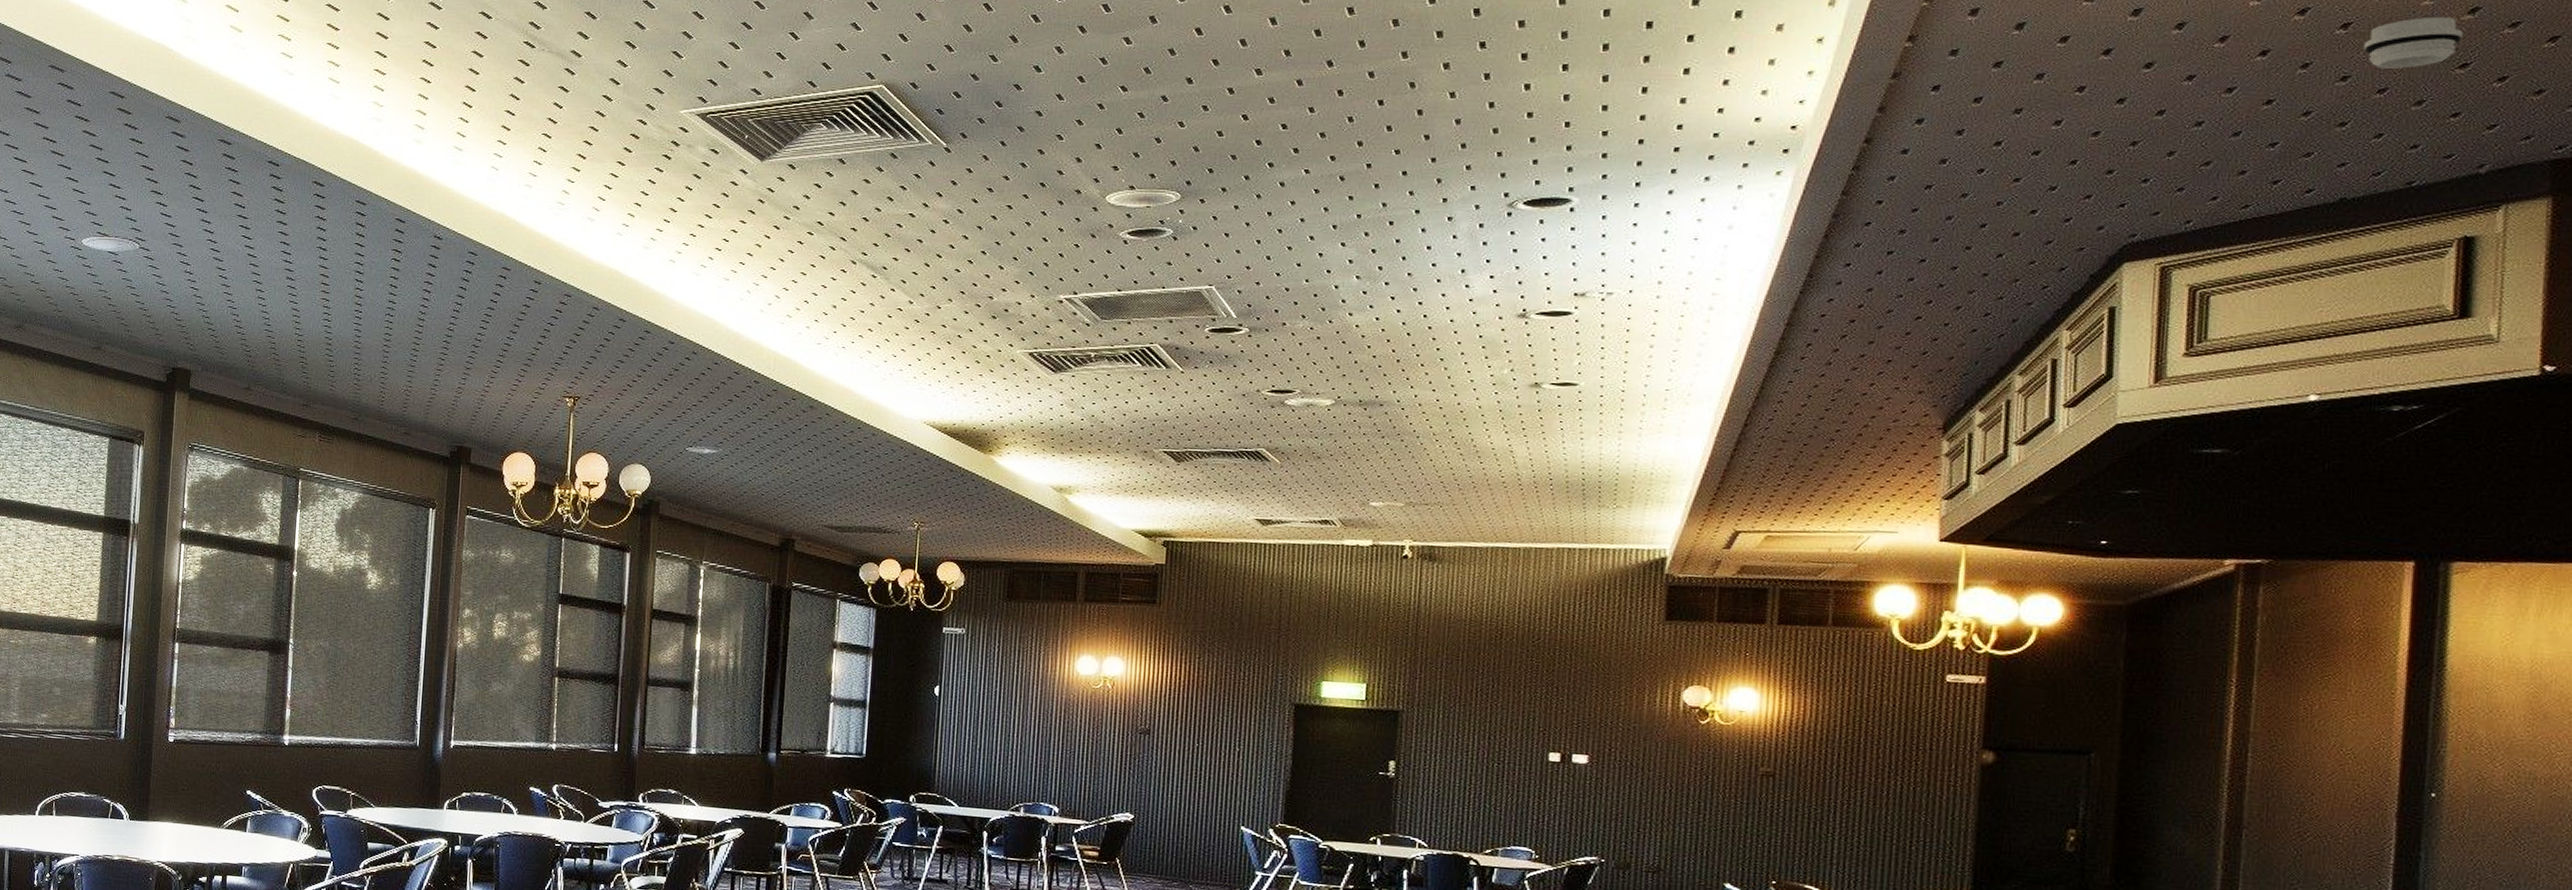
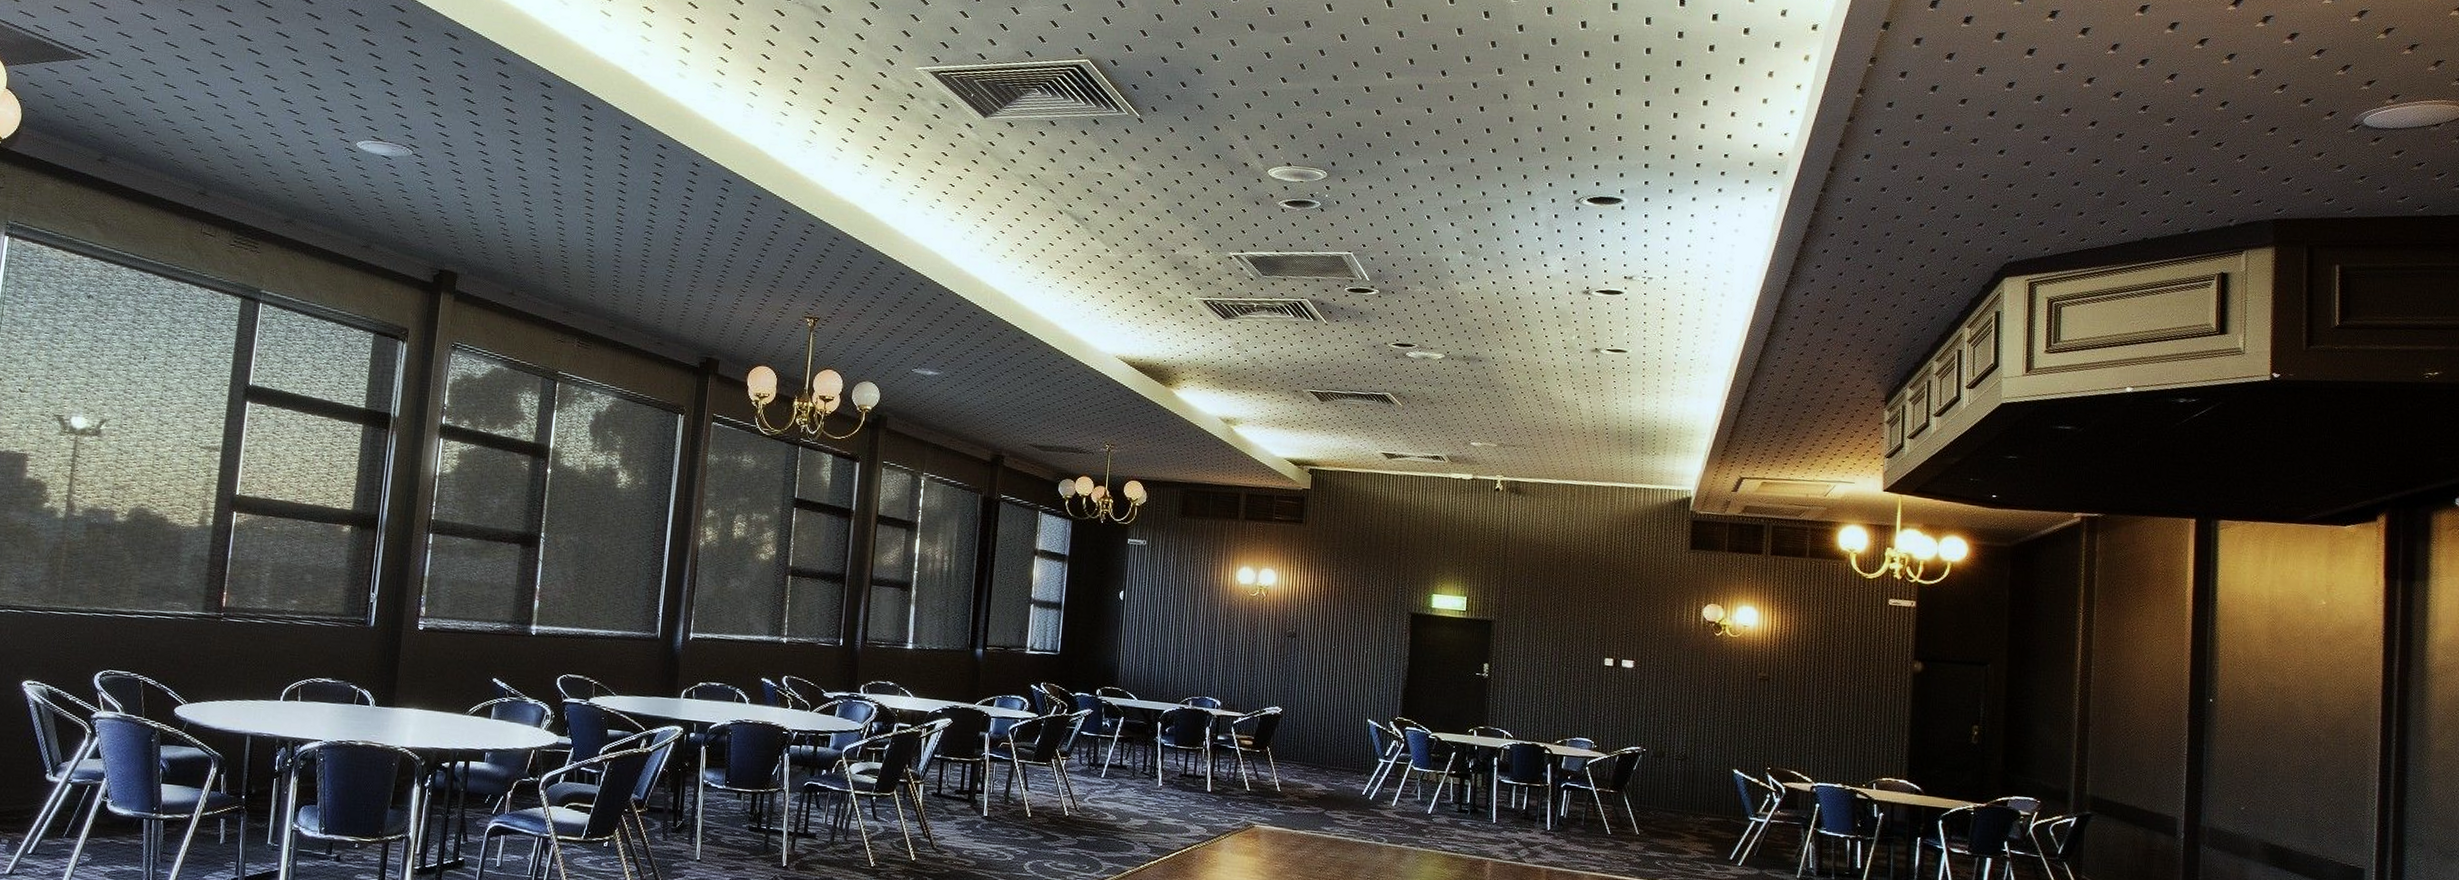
smoke detector: present [2364,16,2463,69] -> none [2156,106,2217,144]

